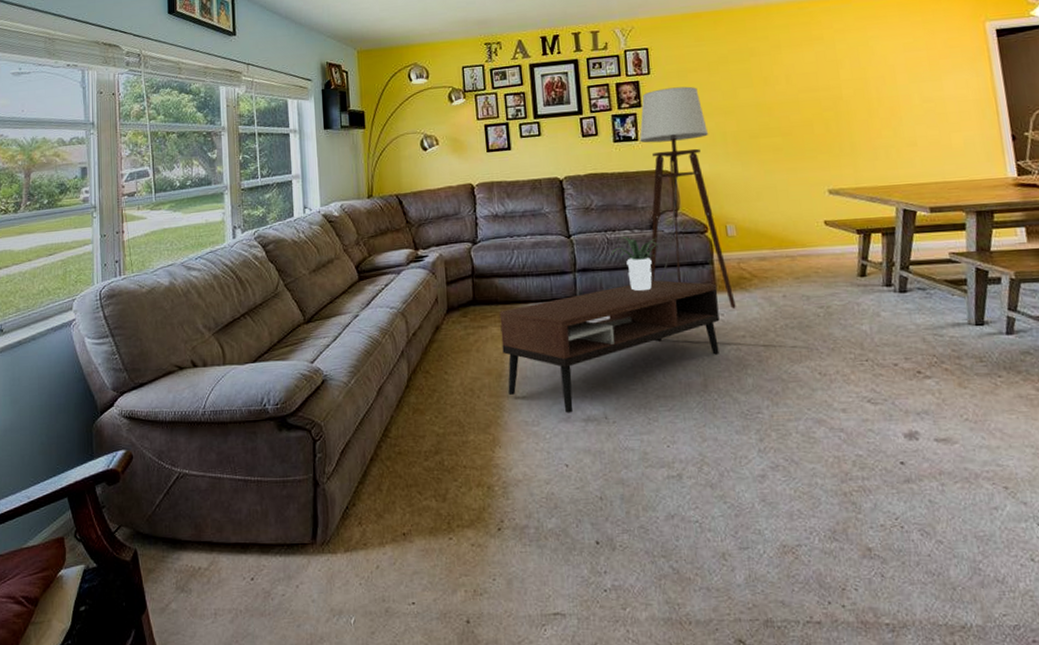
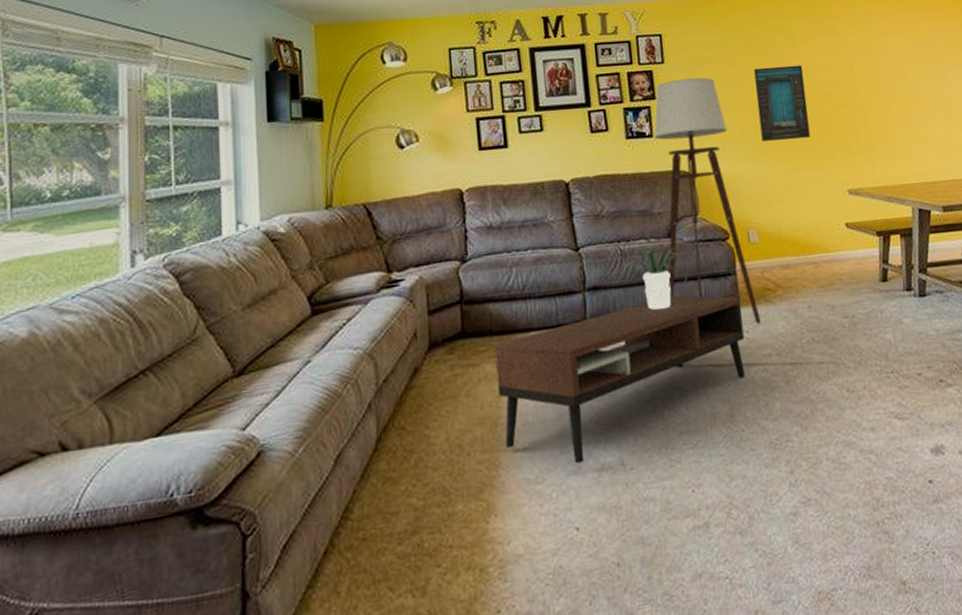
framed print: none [736,72,792,145] -> present [754,65,811,142]

